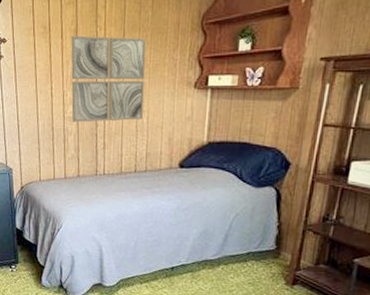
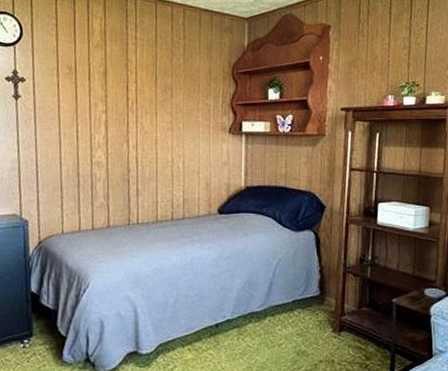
wall art: present [71,35,147,122] -> none [99,78,179,167]

